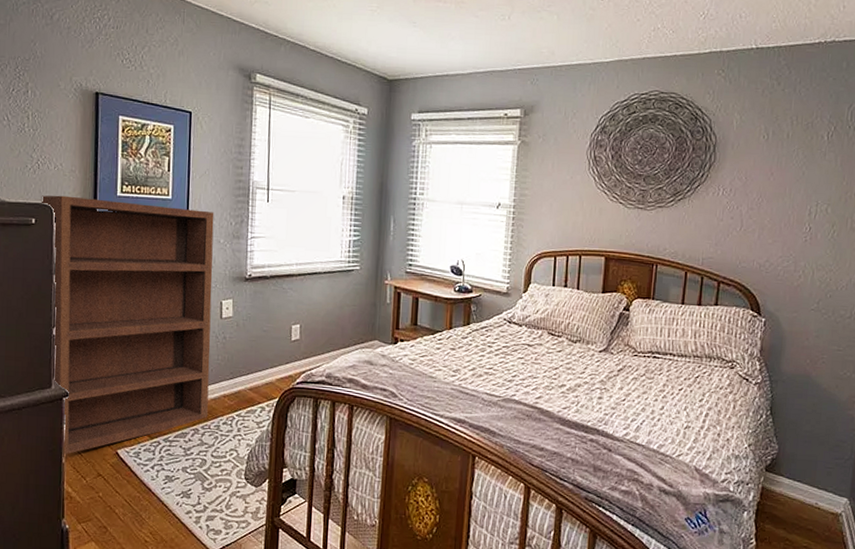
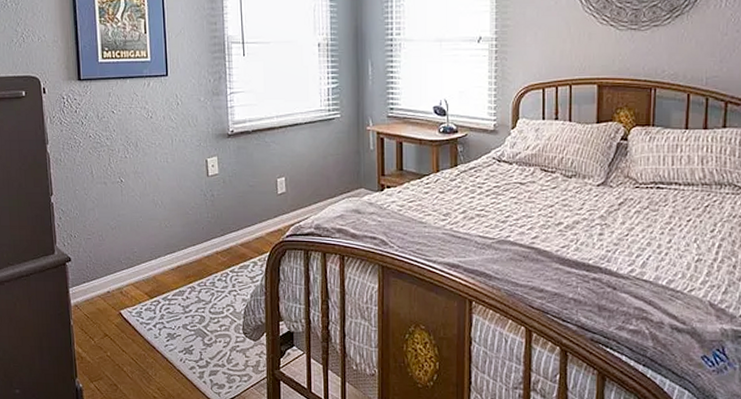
bookcase: present [41,195,214,456] -> none [28,66,203,318]

